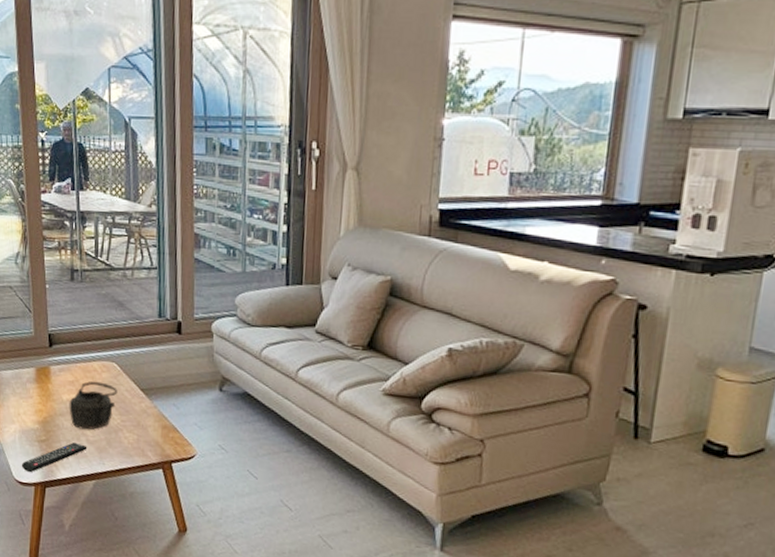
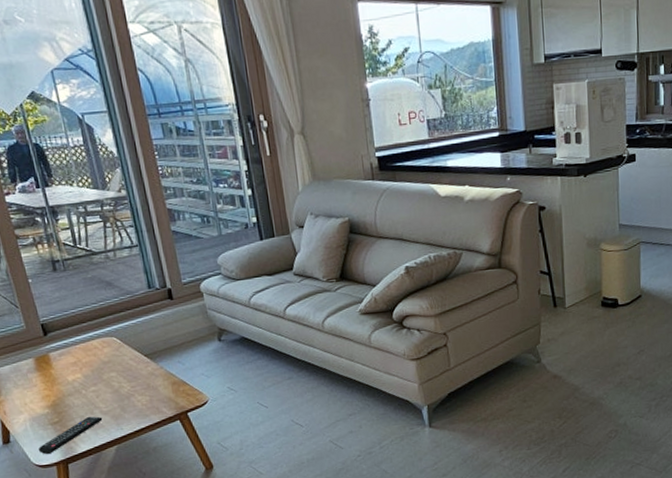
teapot: present [69,380,118,430] -> none [75,357,123,404]

